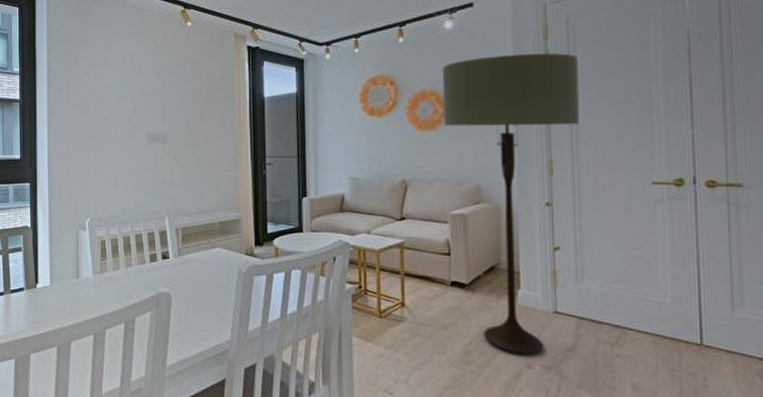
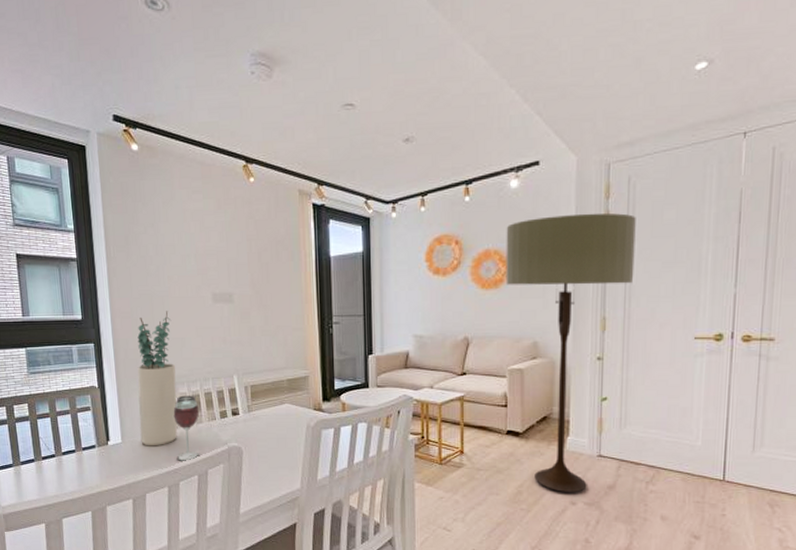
vase: none [69,151,108,291] -> present [137,311,177,446]
wineglass: none [103,237,130,307] -> present [173,395,200,461]

